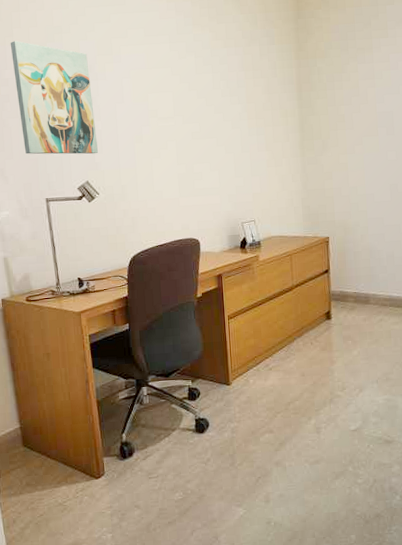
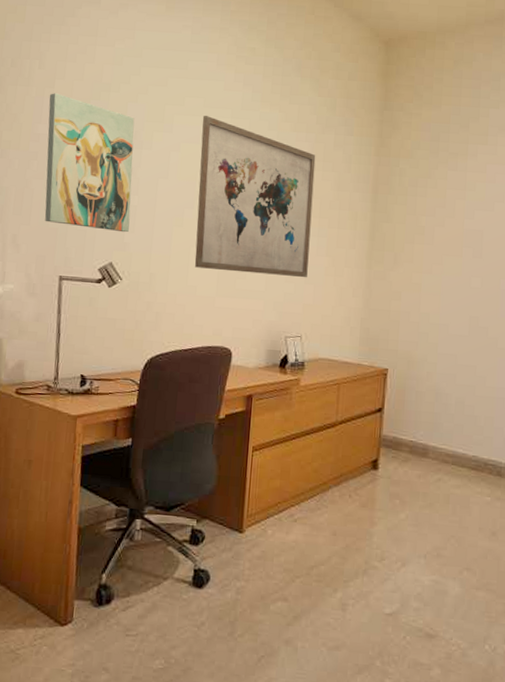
wall art: none [145,44,253,176] -> present [194,116,316,278]

